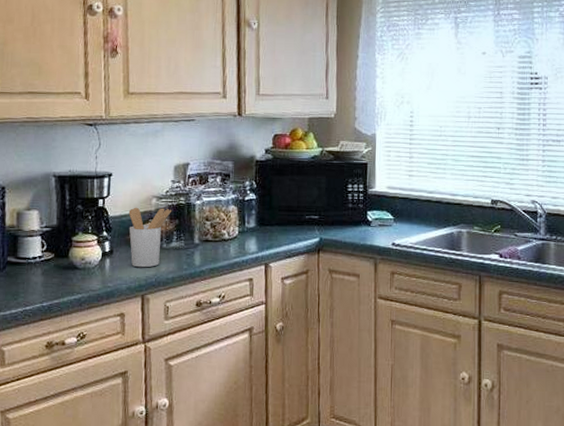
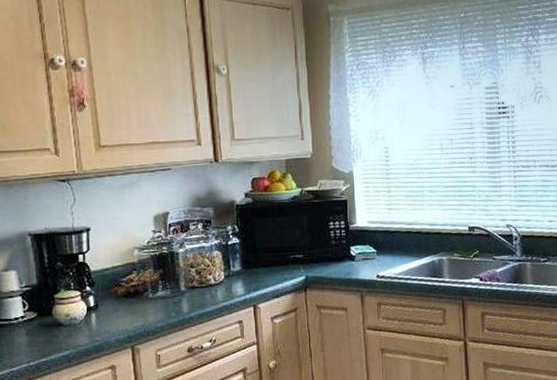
utensil holder: present [128,207,172,268] -> none [110,258,156,319]

